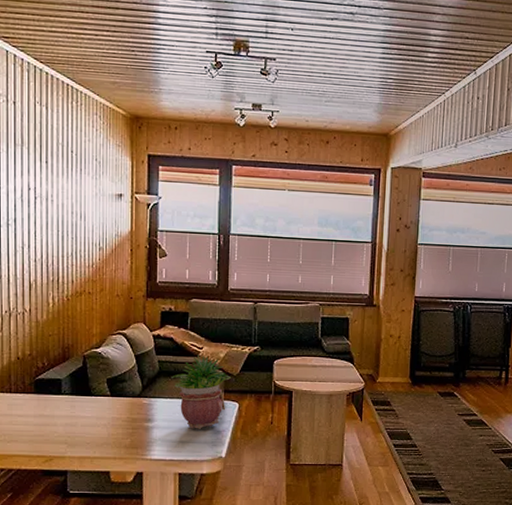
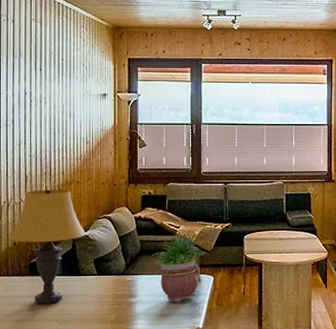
table lamp: none [12,299,98,425] -> present [10,189,86,304]

